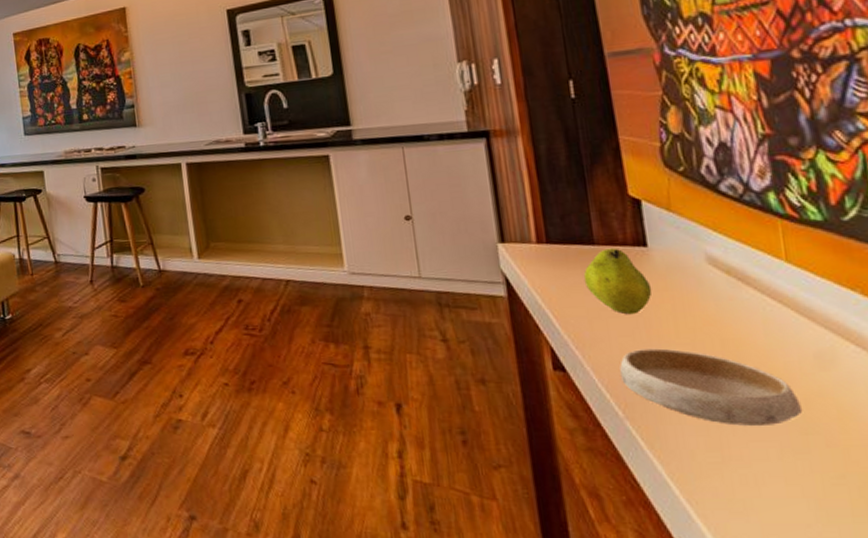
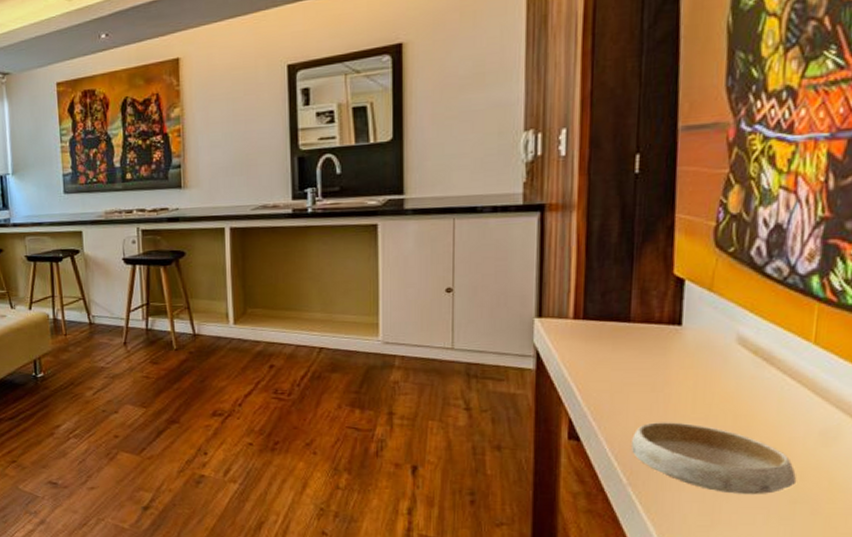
fruit: present [583,248,653,315] -> none [613,326,678,390]

